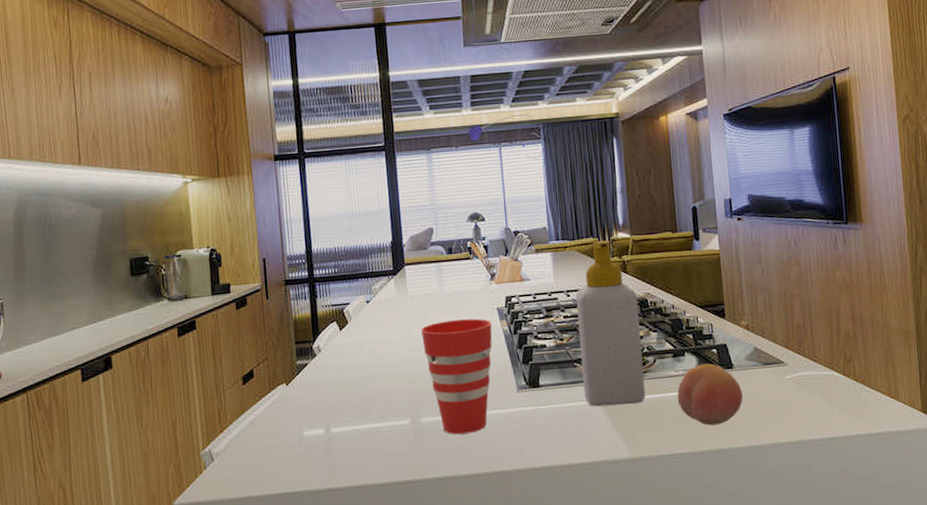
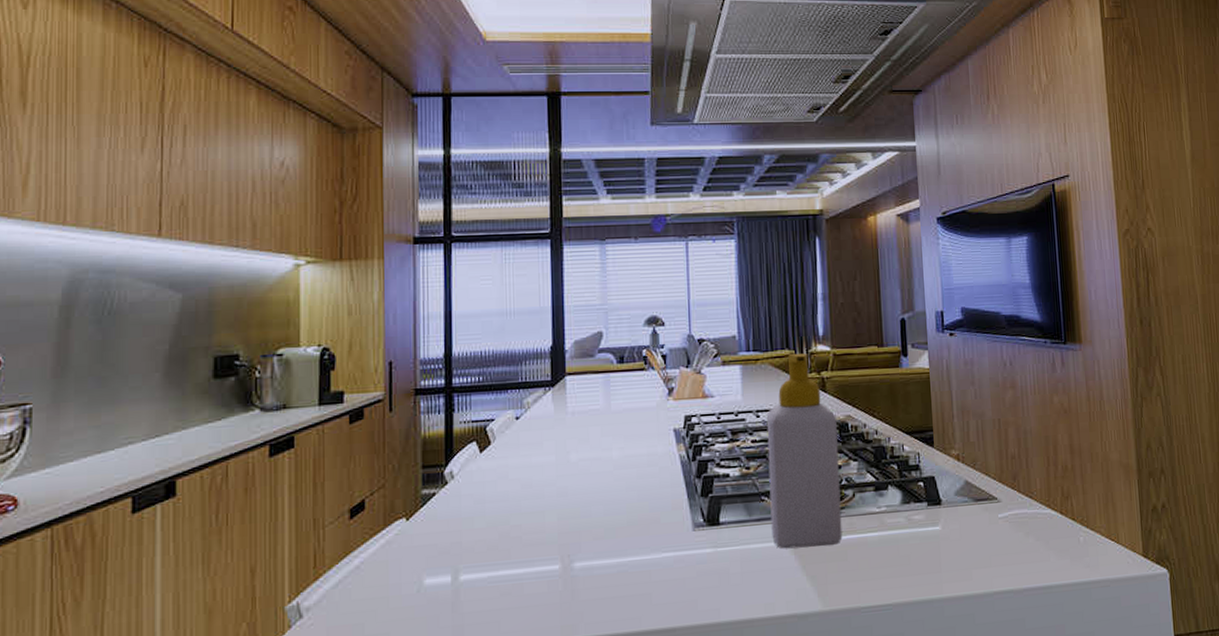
cup: present [421,318,493,435] -> none [581,441,667,583]
fruit: present [677,363,743,426] -> none [878,498,951,572]

